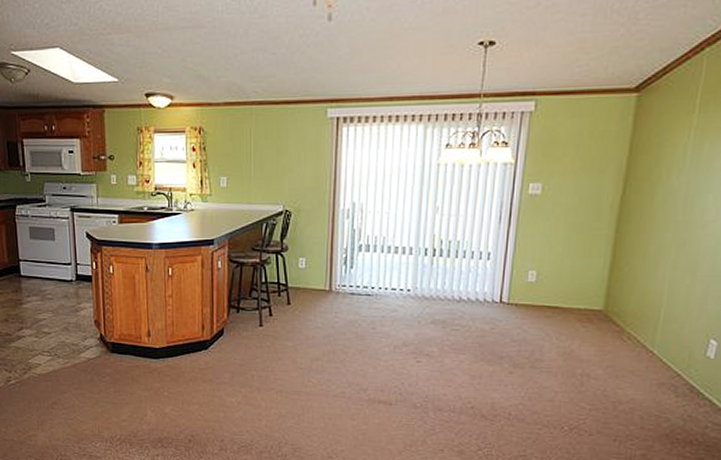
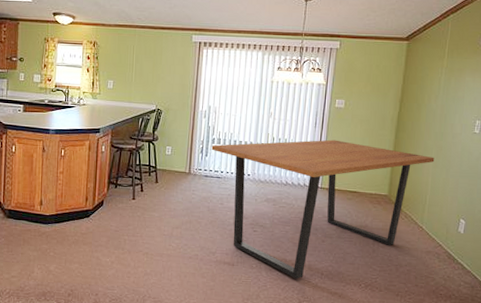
dining table: none [358,238,674,421] -> present [211,139,435,279]

